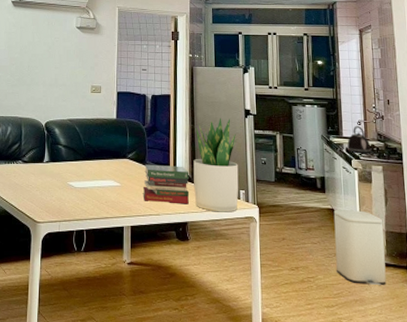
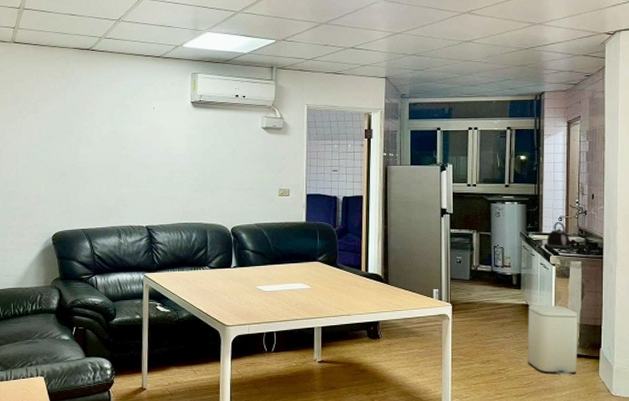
books: present [142,164,190,205] -> none [333,266,382,304]
planter: present [193,117,239,212] -> none [386,217,432,311]

